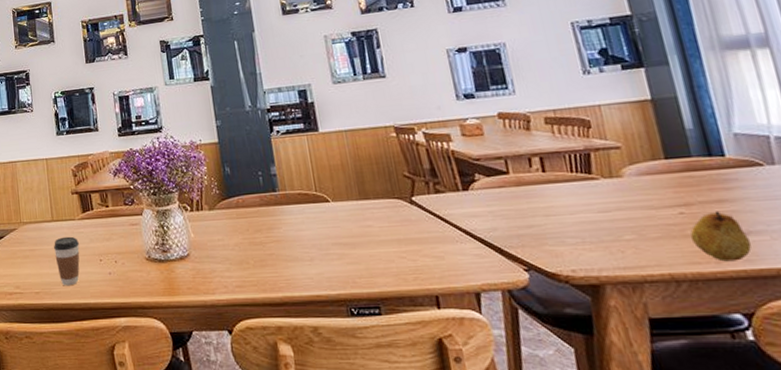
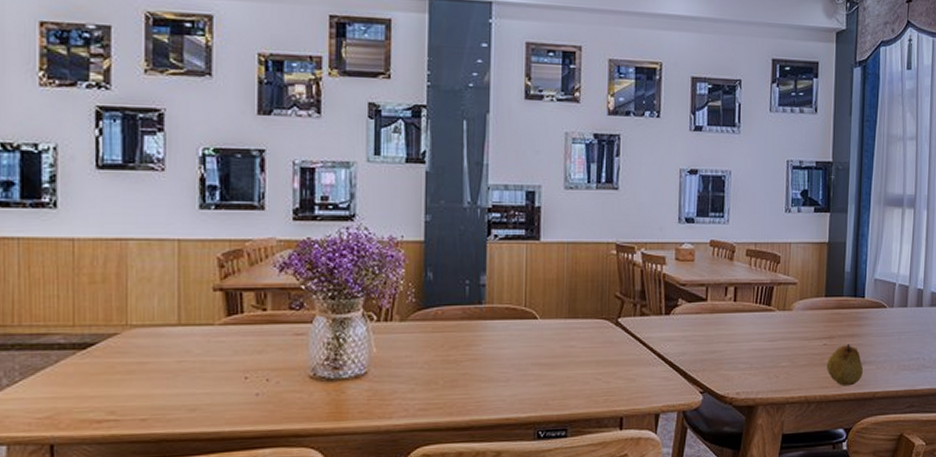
coffee cup: present [54,236,80,286] -> none [177,346,216,411]

